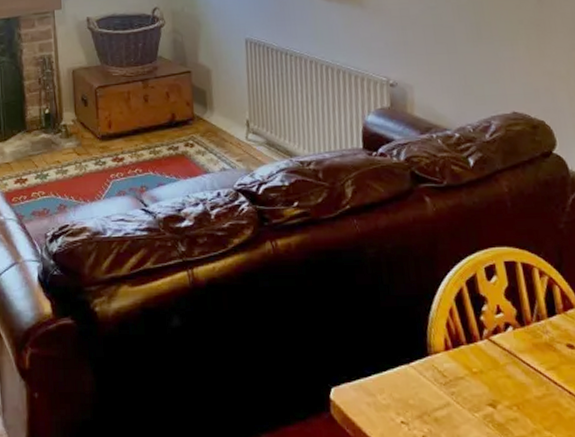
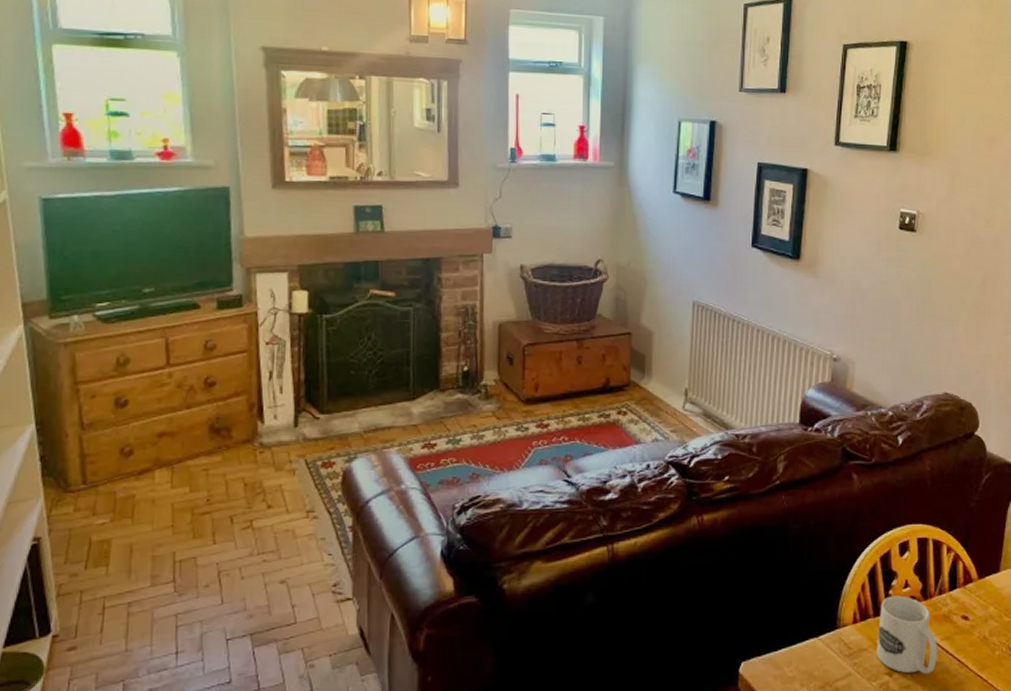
mug: none [473,322,545,407] -> present [876,596,937,674]

